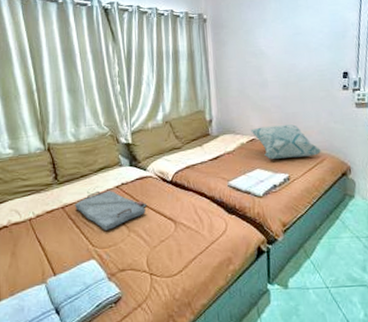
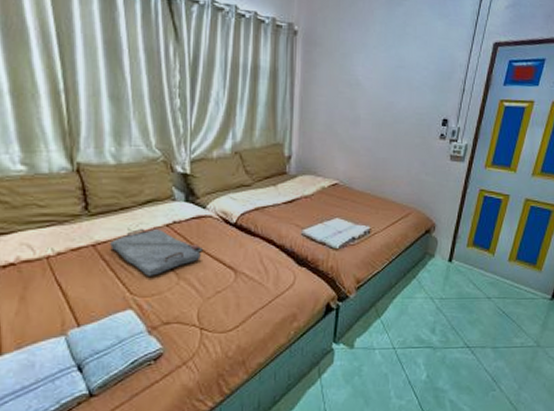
decorative pillow: present [250,124,322,159] -> none [334,170,409,209]

